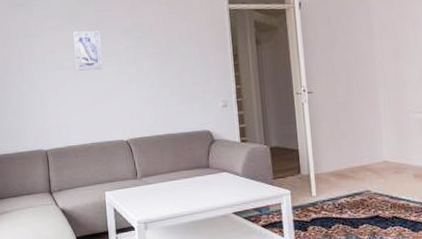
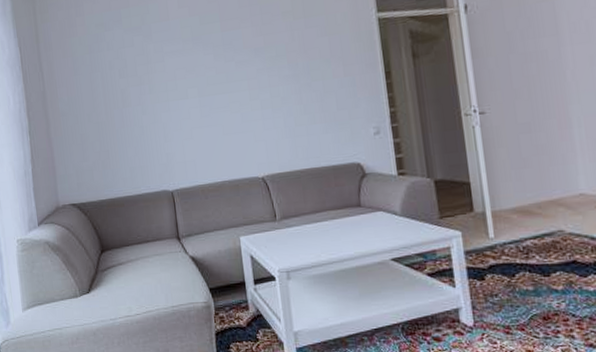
wall art: present [73,31,103,71] -> none [197,52,232,100]

